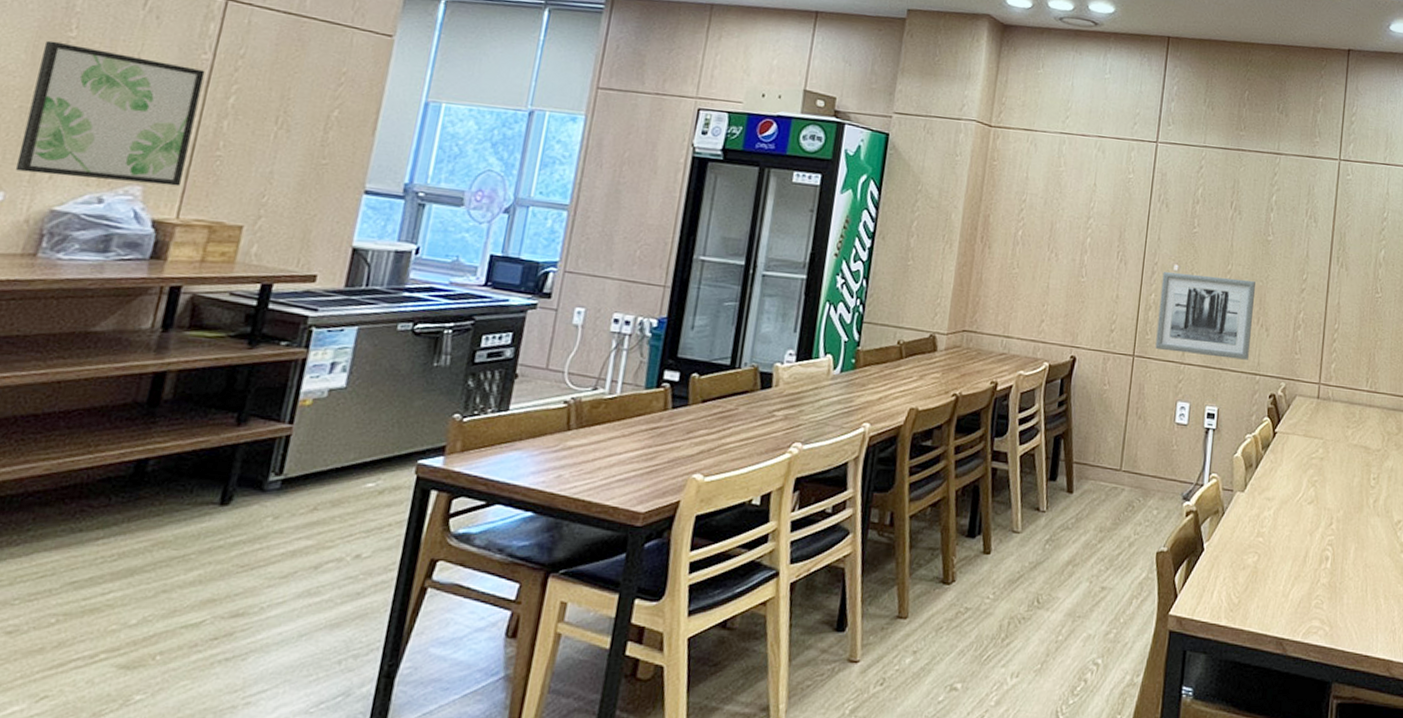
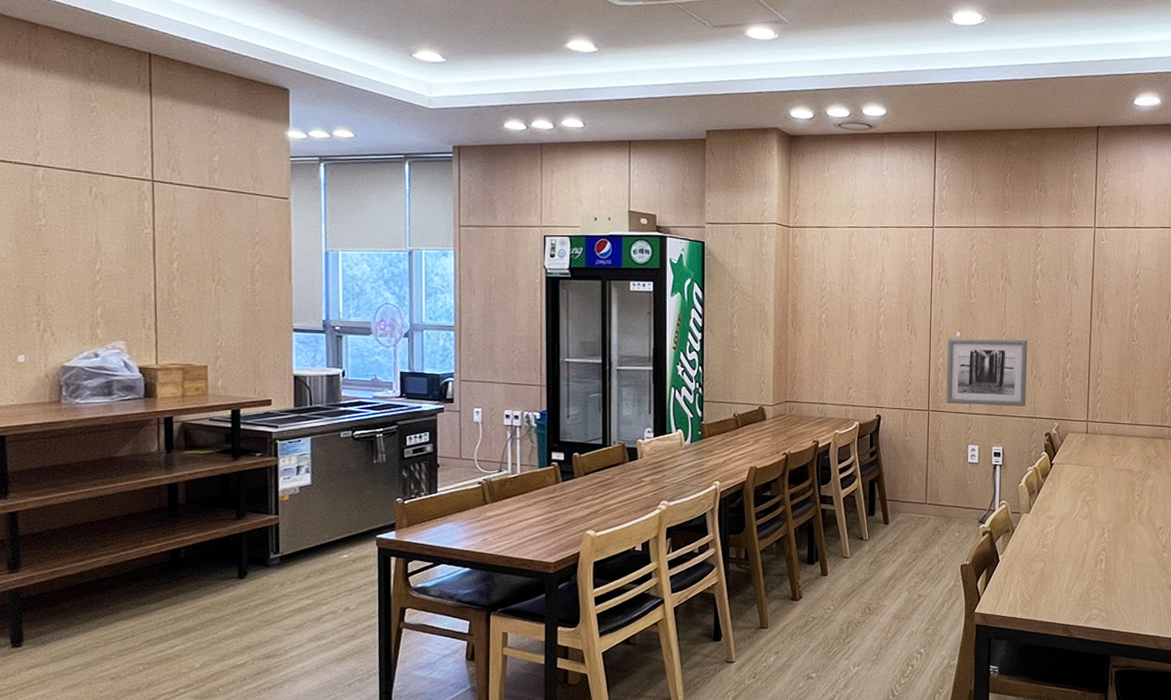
wall art: present [15,40,205,187] -> none [24,230,153,339]

